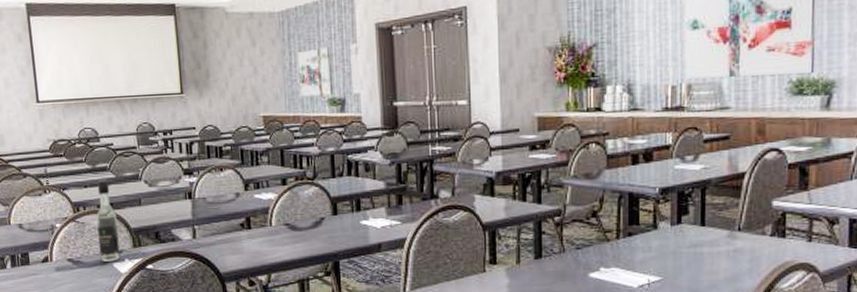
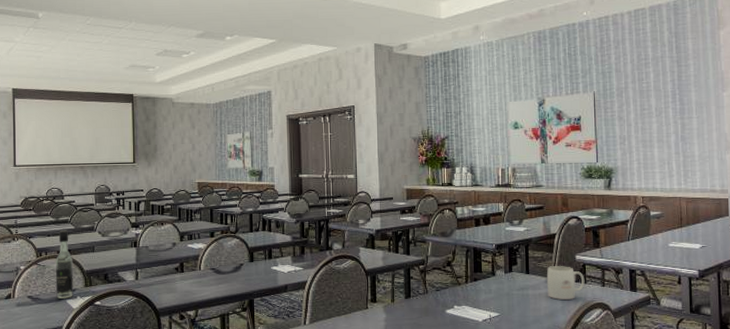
mug: none [729,215,784,259] -> present [546,266,585,300]

